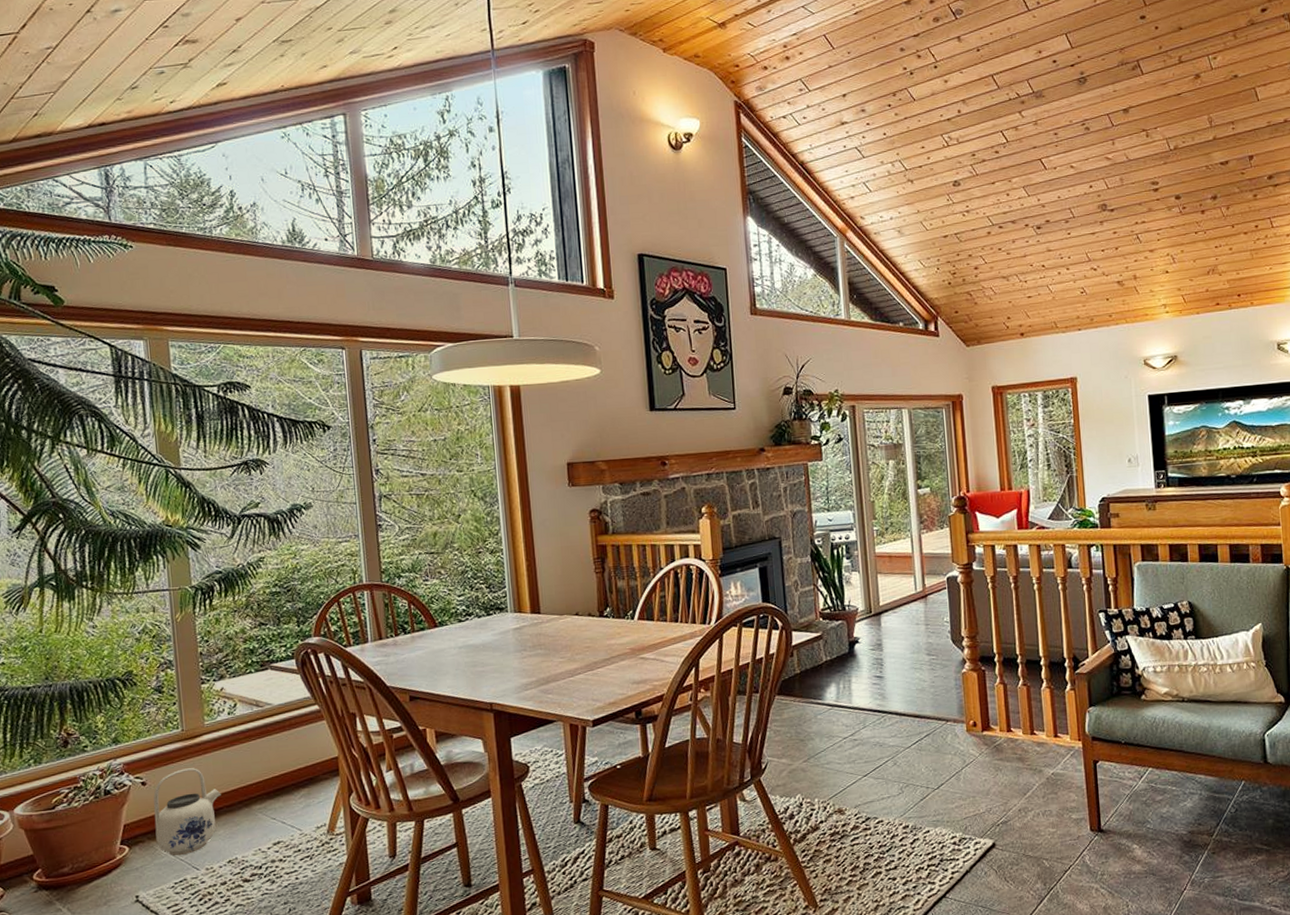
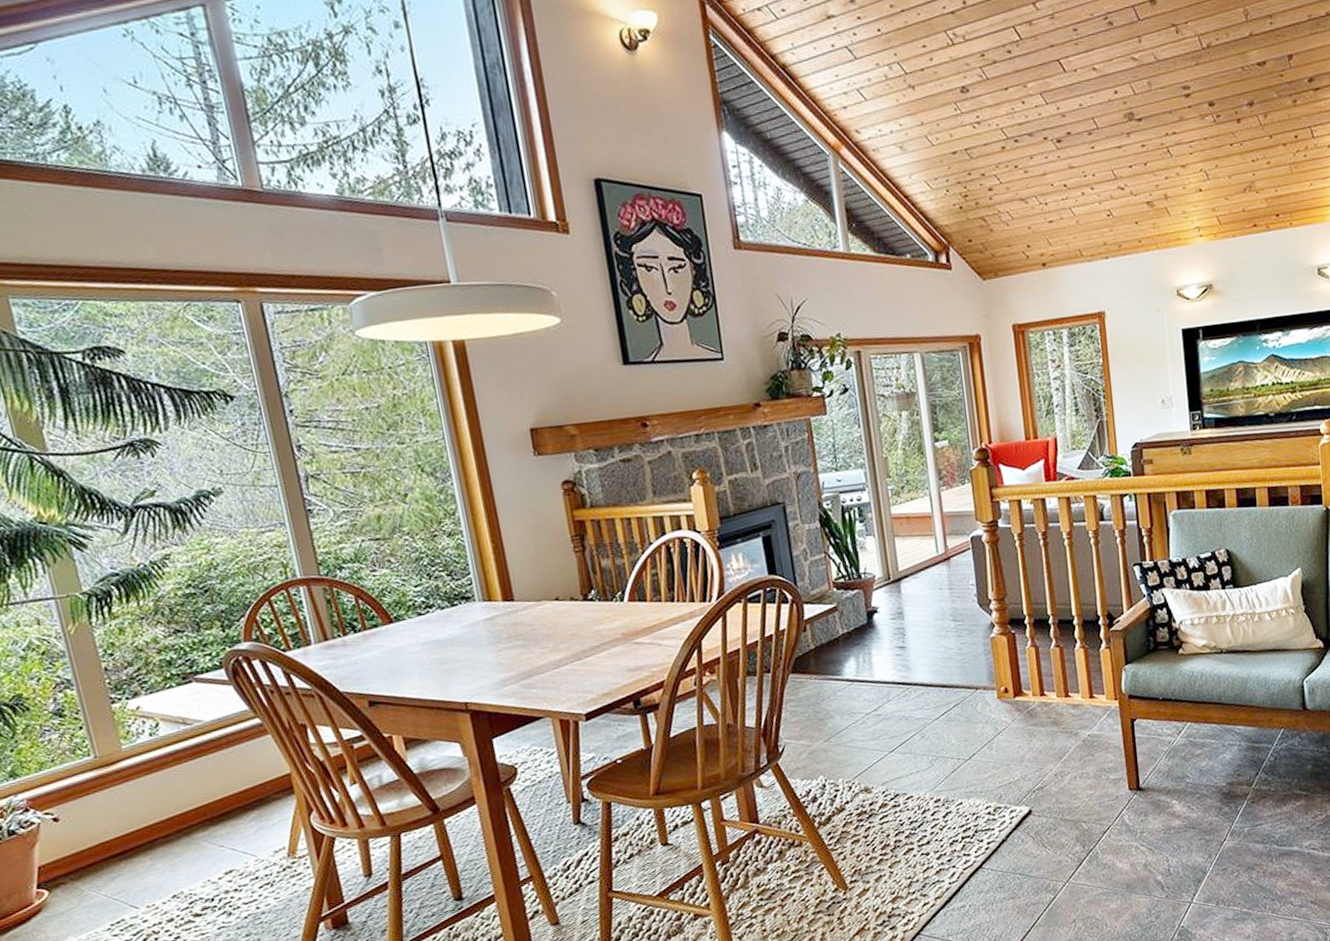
teapot: present [153,768,221,856] -> none [70,798,154,896]

